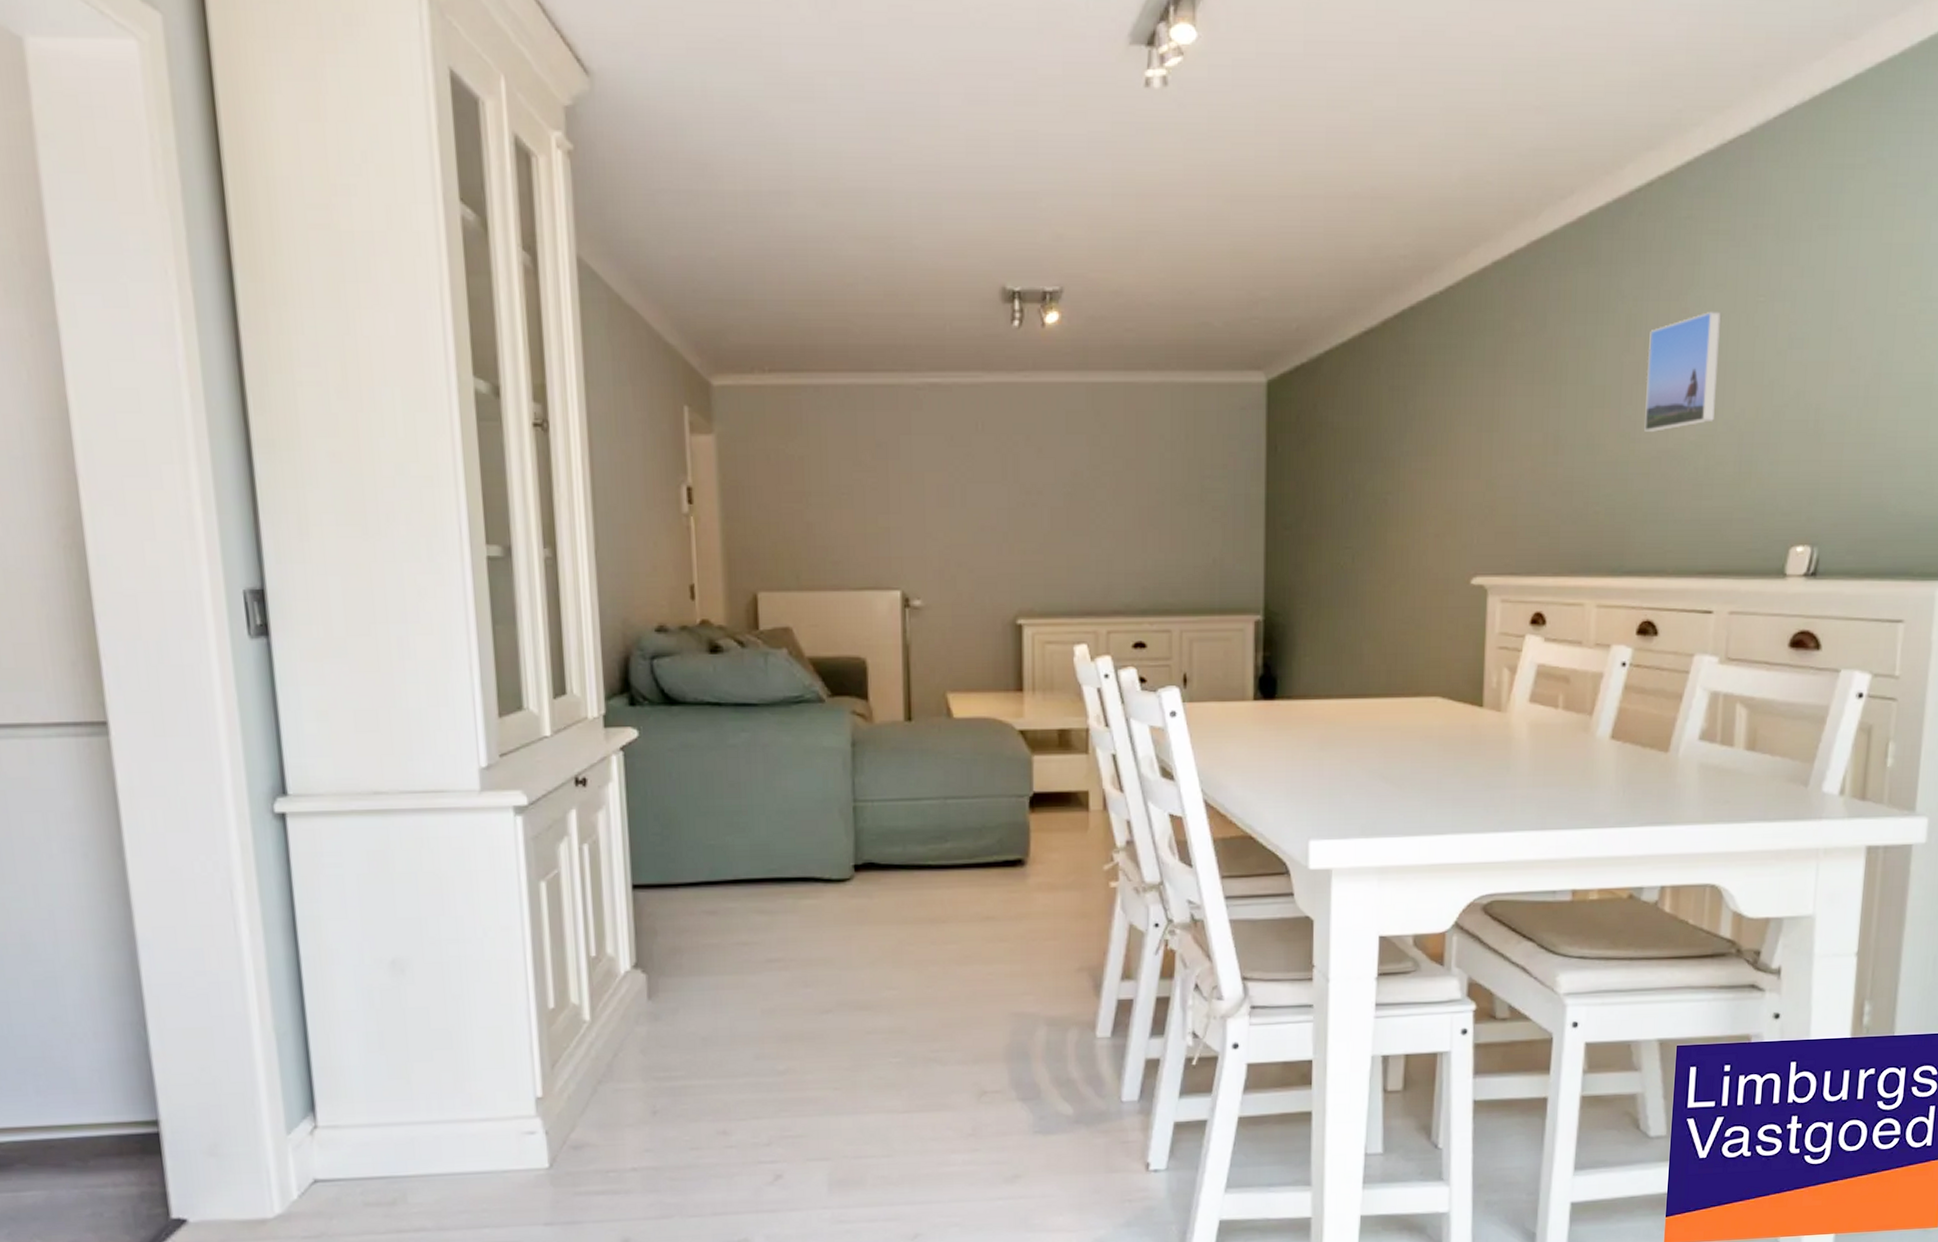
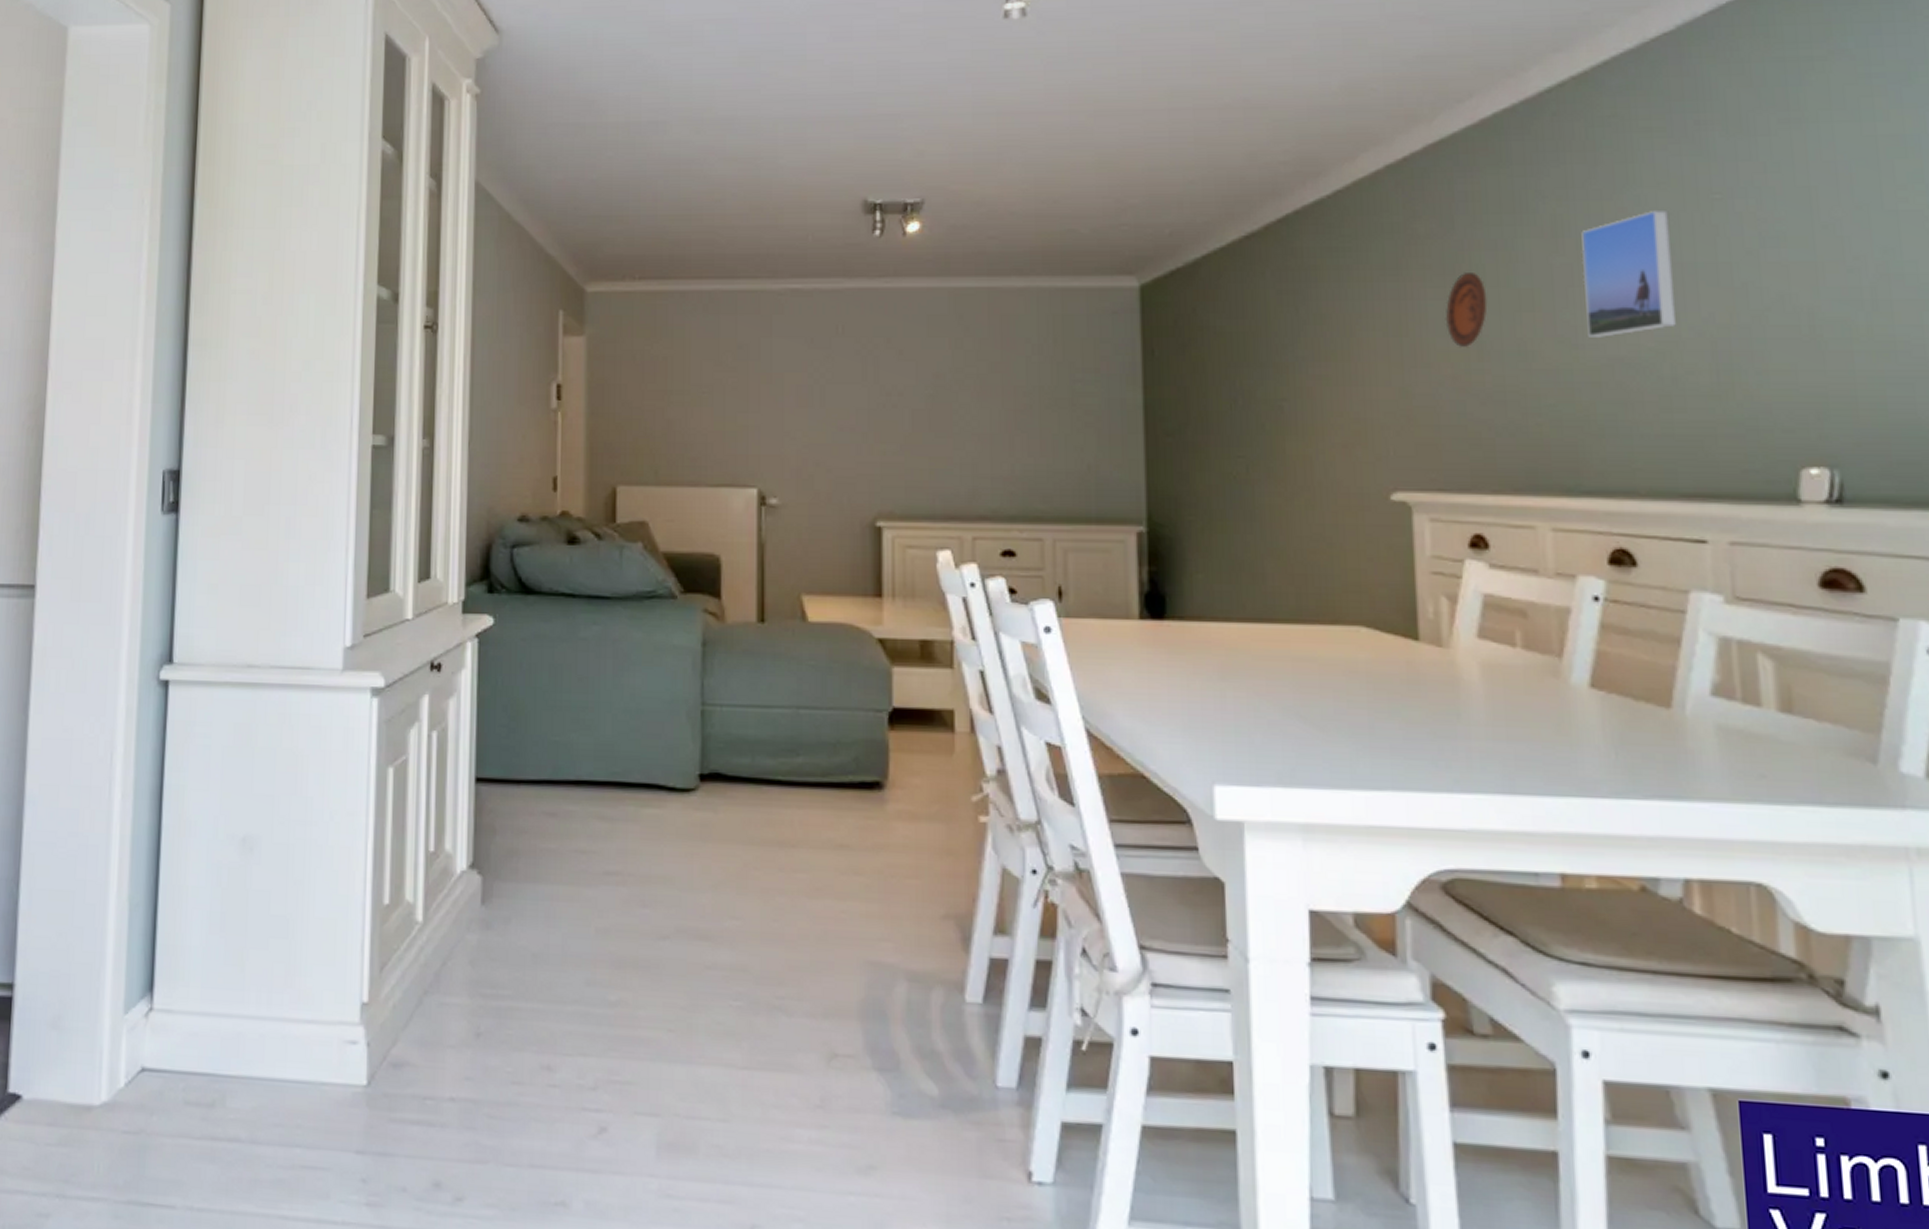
decorative plate: none [1530,369,1567,443] -> present [1445,271,1488,348]

